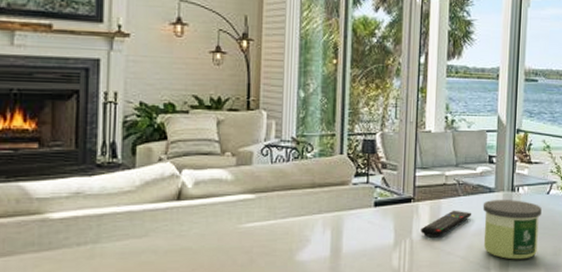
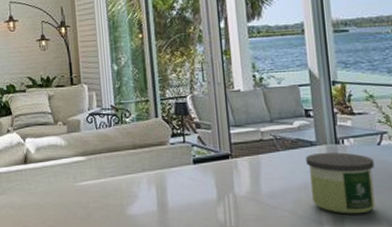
remote control: present [420,210,472,238] -> none [242,164,295,193]

